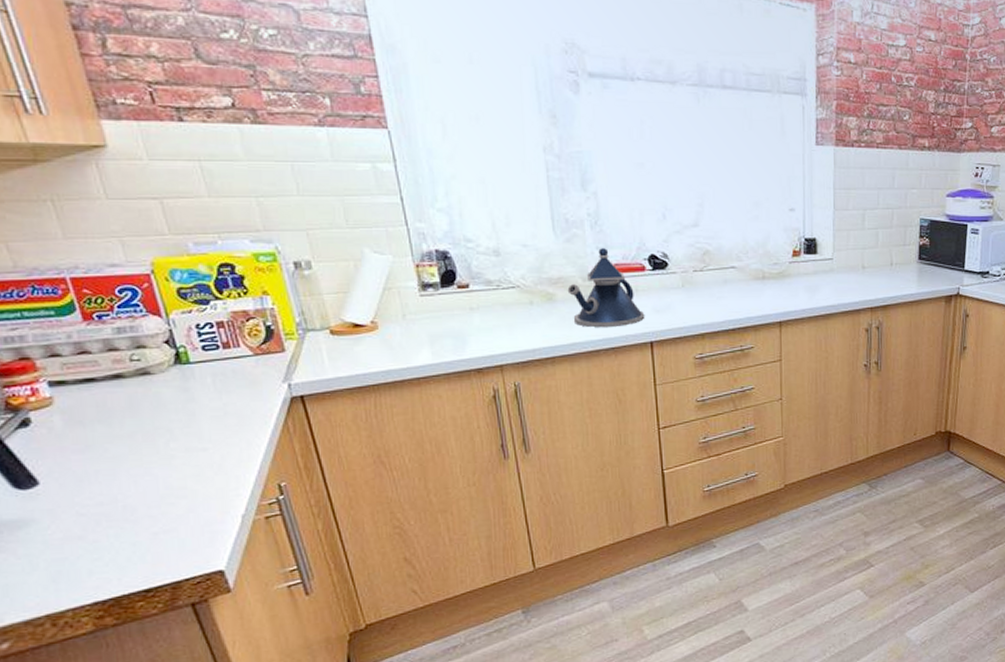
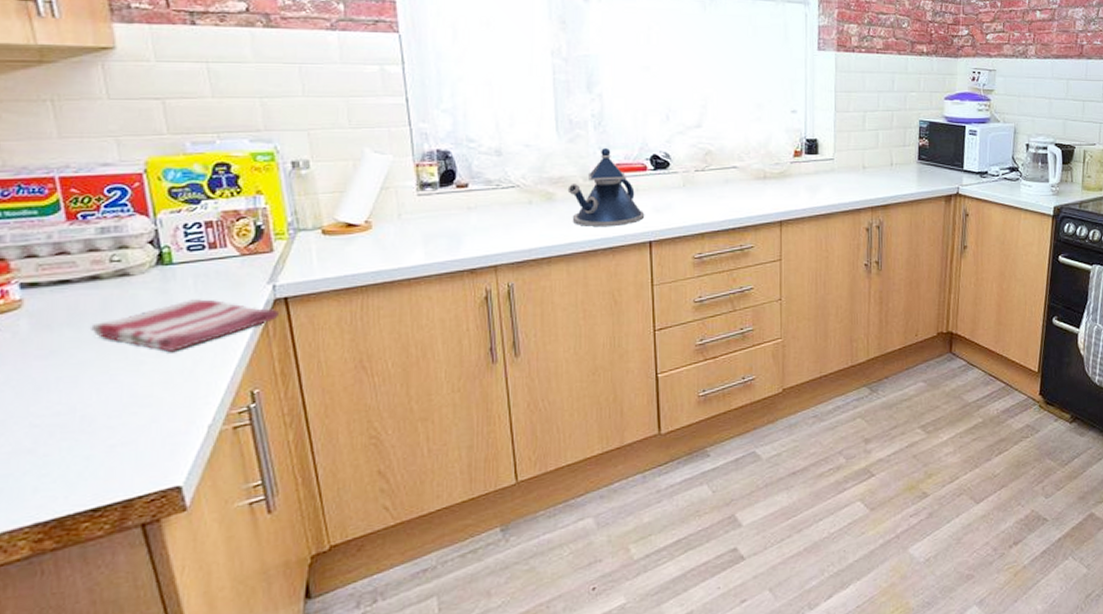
dish towel: none [121,397,298,448] -> present [91,299,280,353]

